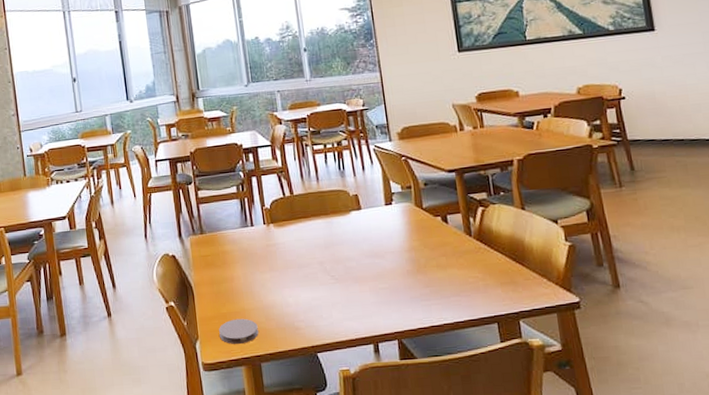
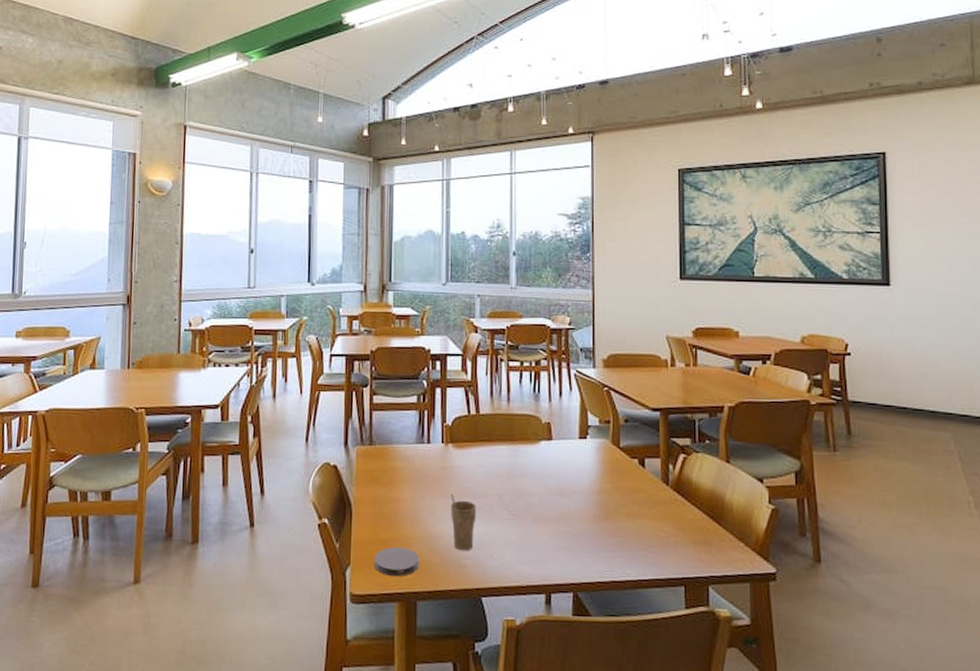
cup: none [277,267,304,316] -> present [450,494,477,551]

